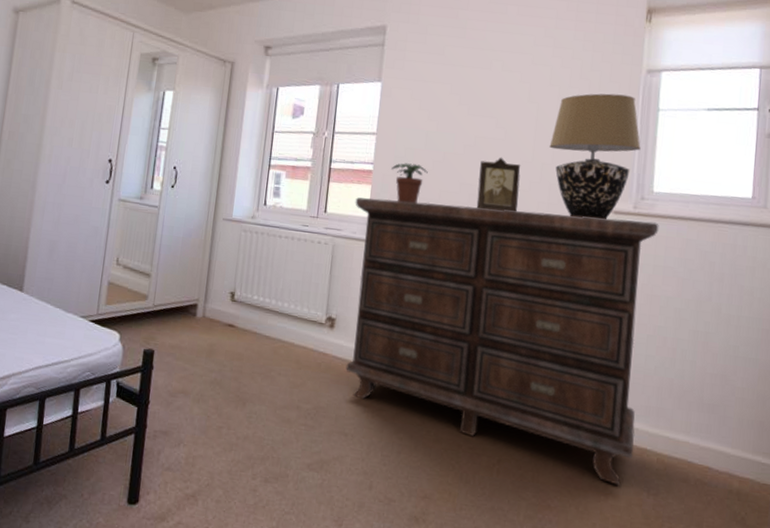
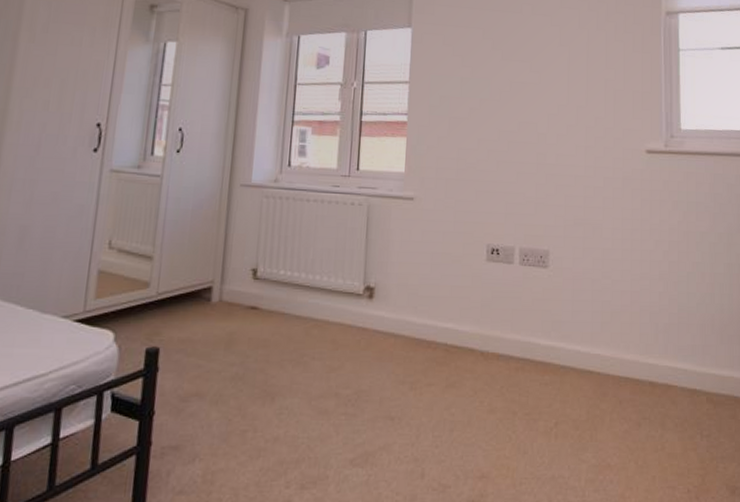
dresser: present [345,197,659,486] -> none [388,151,689,432]
potted plant: present [391,163,428,203] -> none [427,112,465,155]
photo frame: present [476,157,521,212] -> none [516,101,557,157]
table lamp: present [549,93,641,220] -> none [583,35,666,160]

